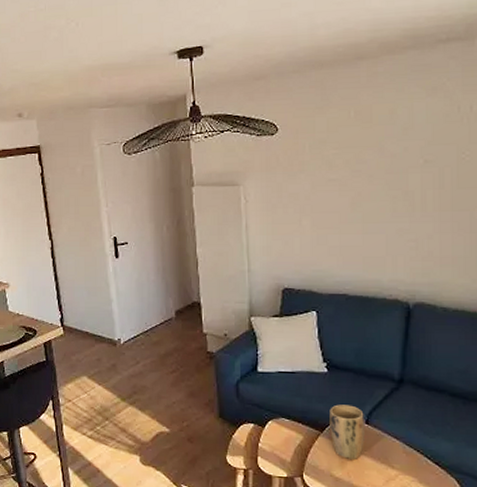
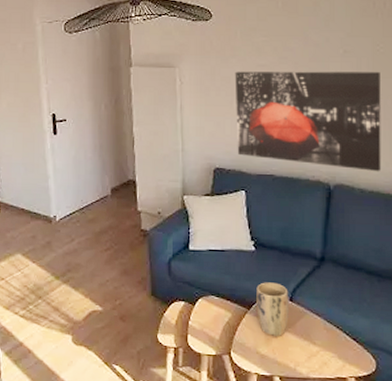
wall art: none [303,182,467,289] -> present [235,71,382,172]

